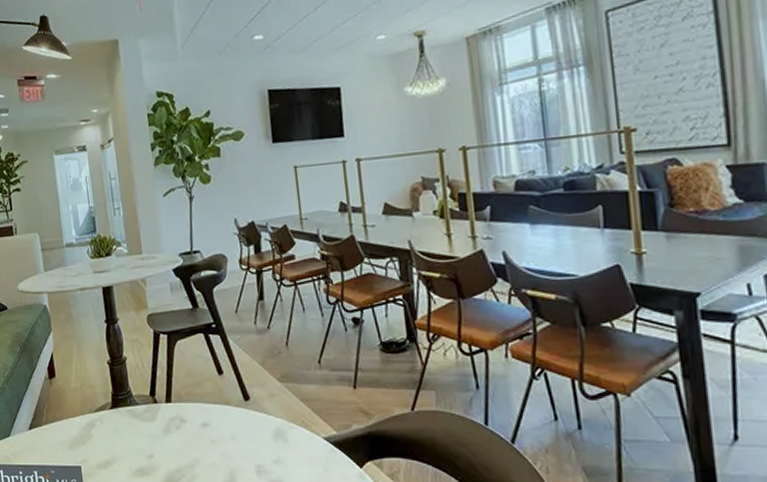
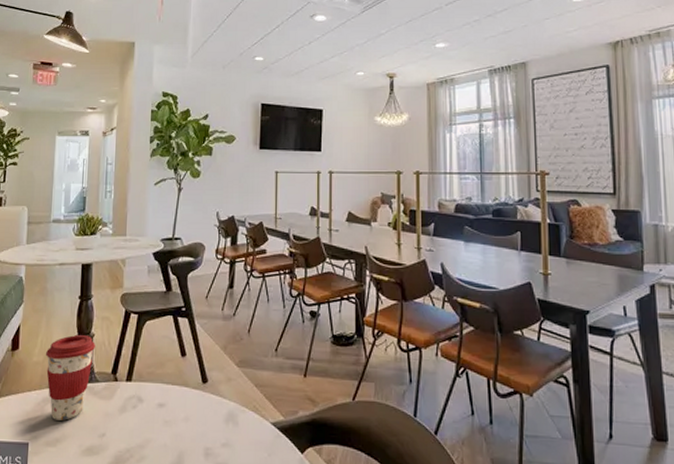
coffee cup: none [81,359,130,444] -> present [45,335,95,421]

